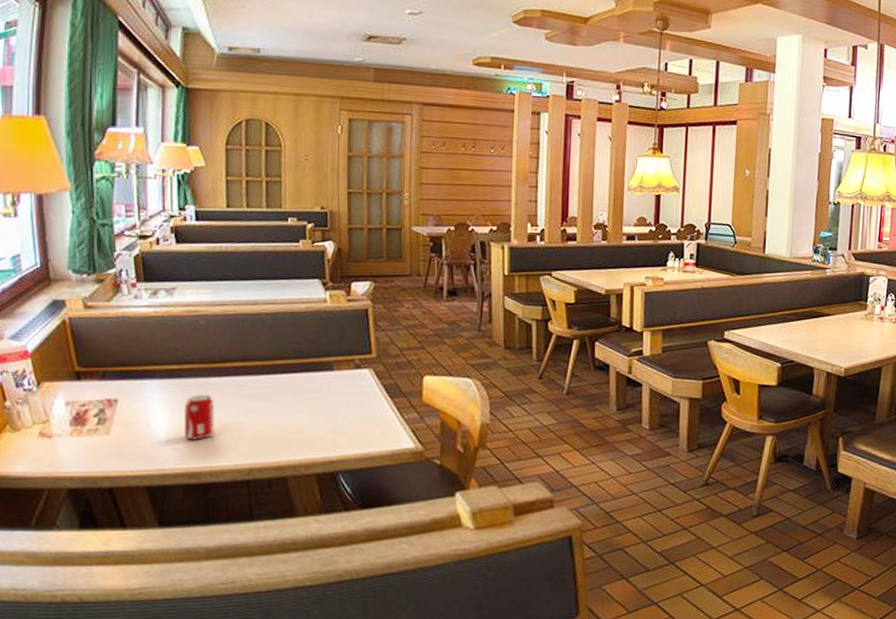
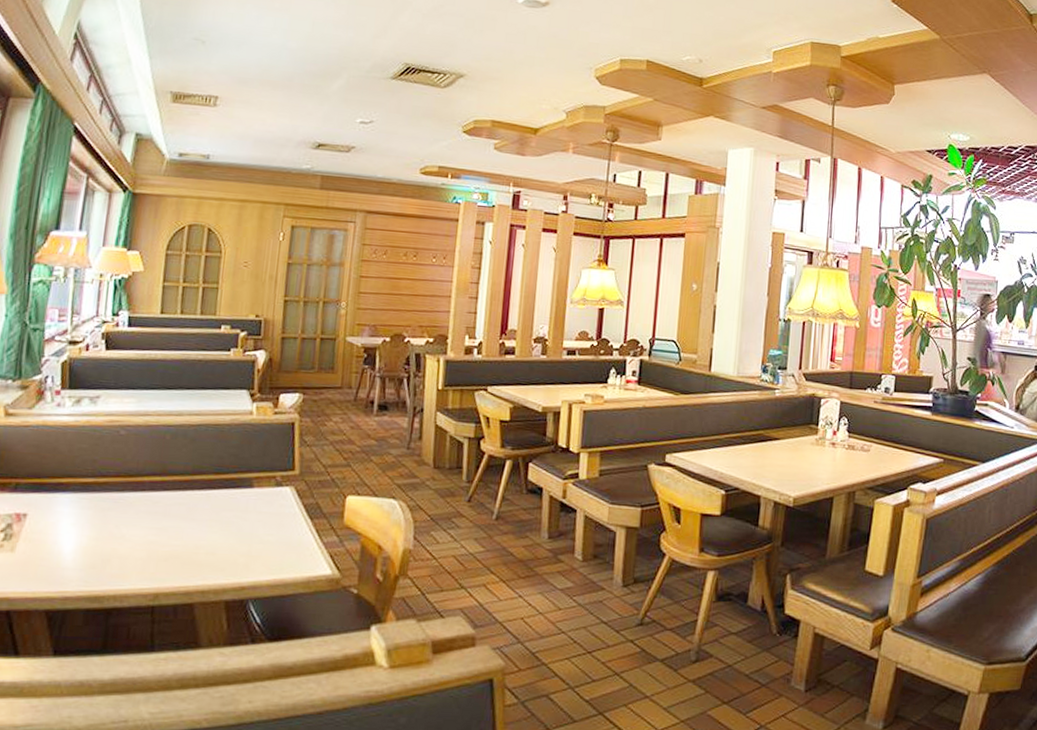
beverage can: present [185,394,215,440] -> none [92,510,126,560]

